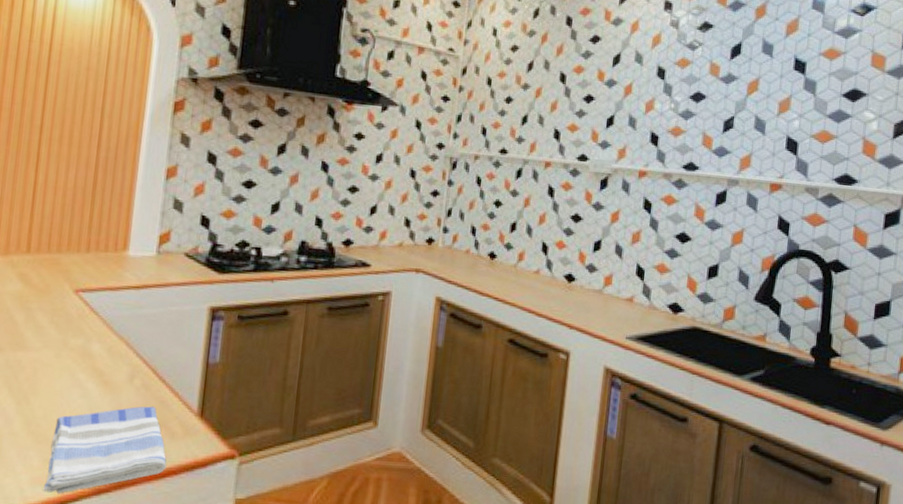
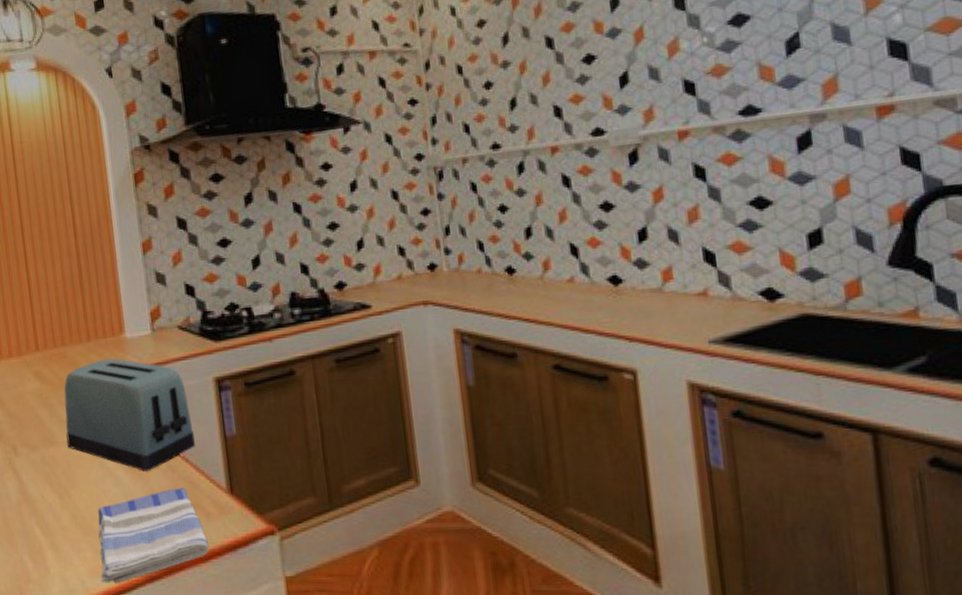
toaster: none [38,272,179,387] -> present [64,358,195,471]

